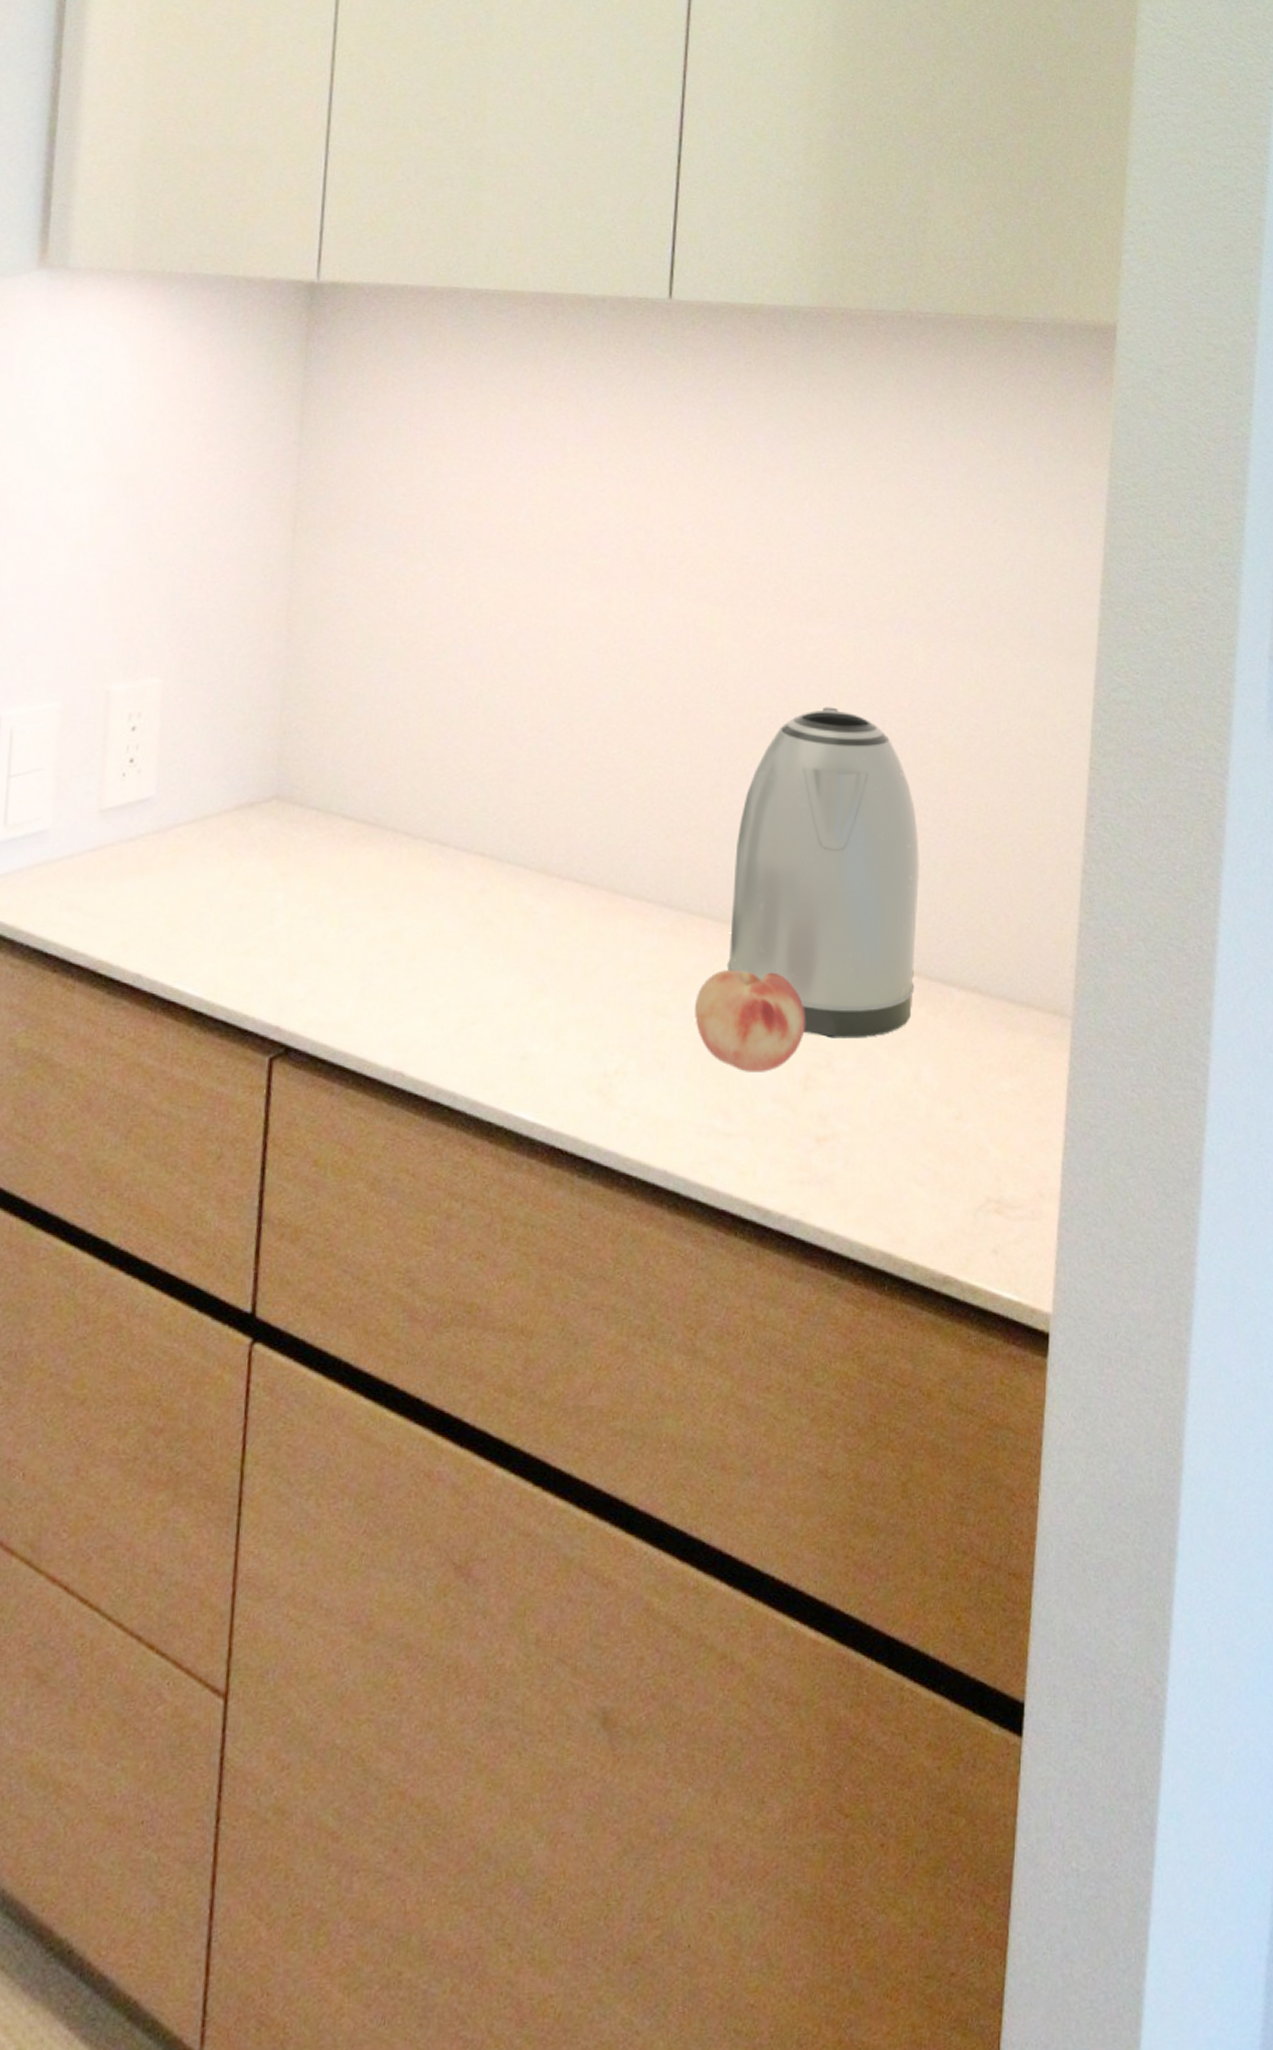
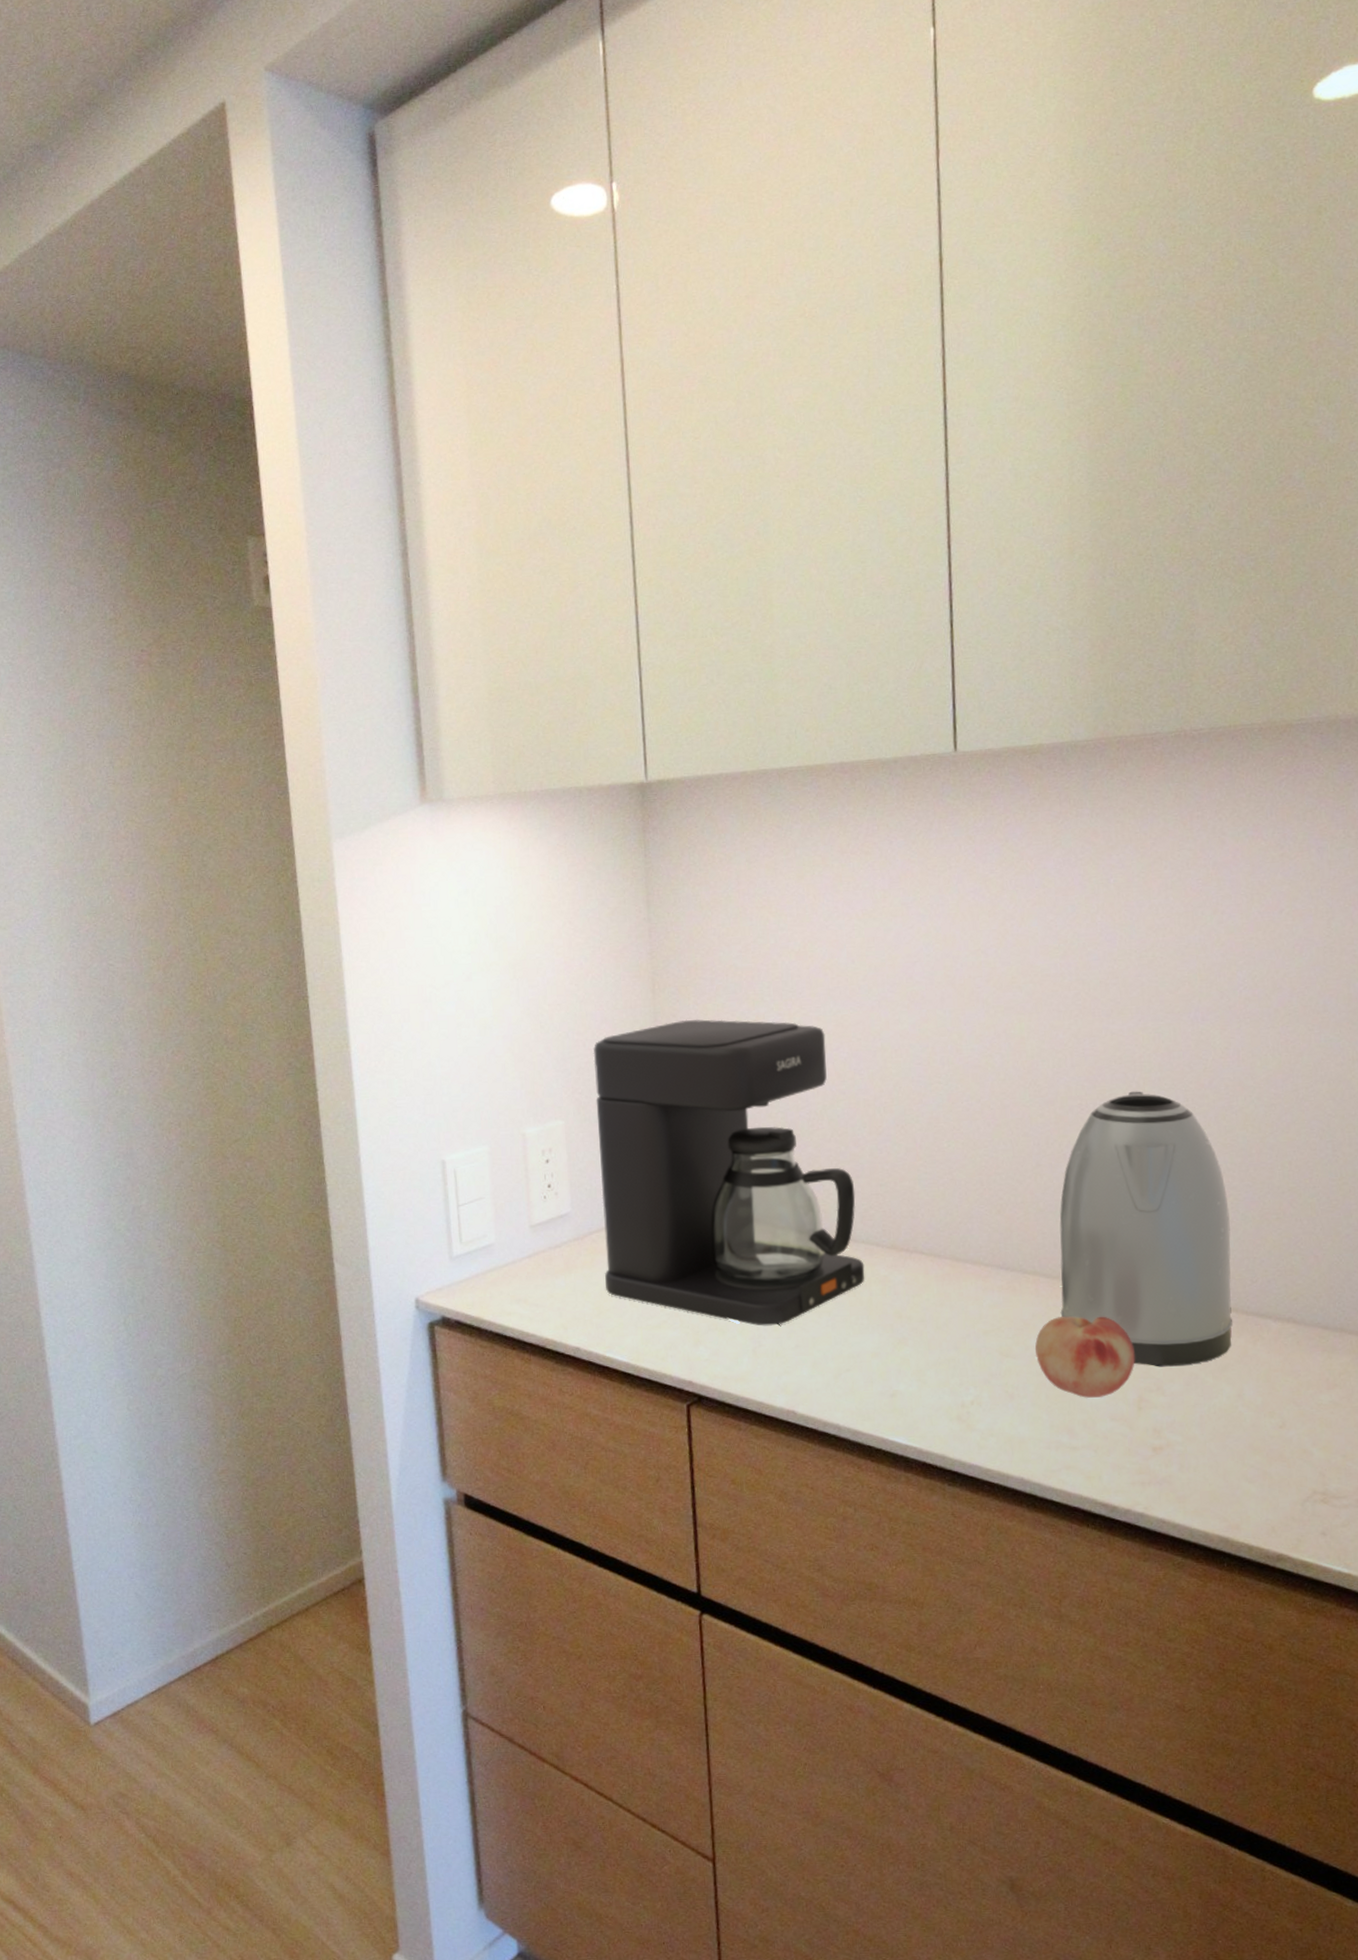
coffee maker: none [186,569,507,961] -> present [593,1019,865,1326]

